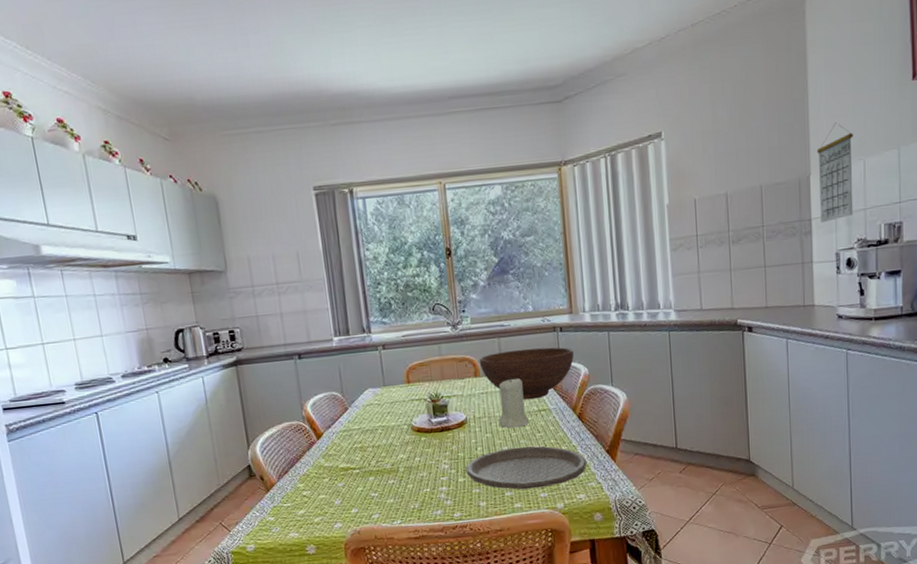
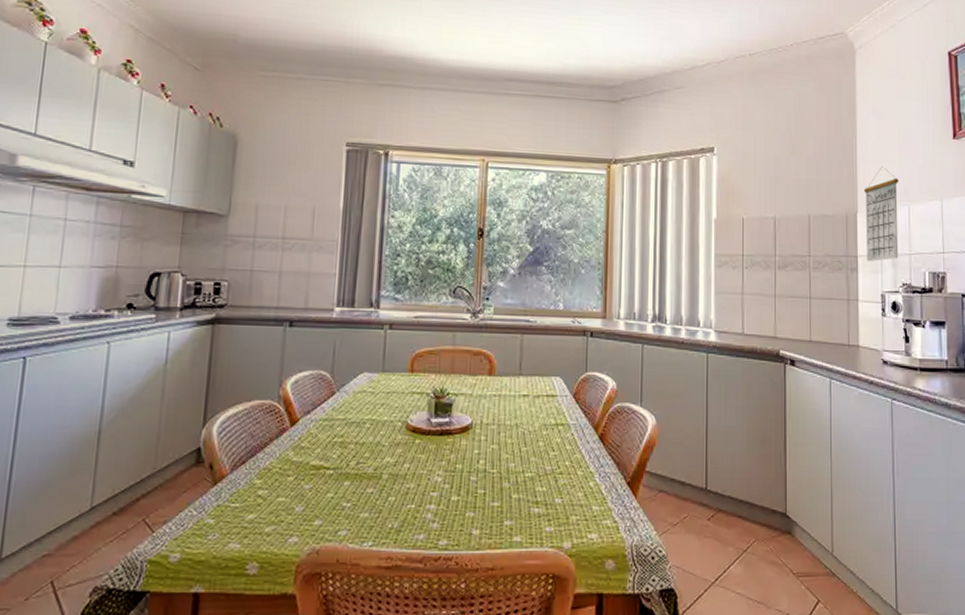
plate: present [465,446,587,490] -> none [462,465,604,520]
fruit bowl: present [479,347,574,400] -> none [496,350,602,411]
candle: present [499,377,530,429] -> none [509,381,545,442]

